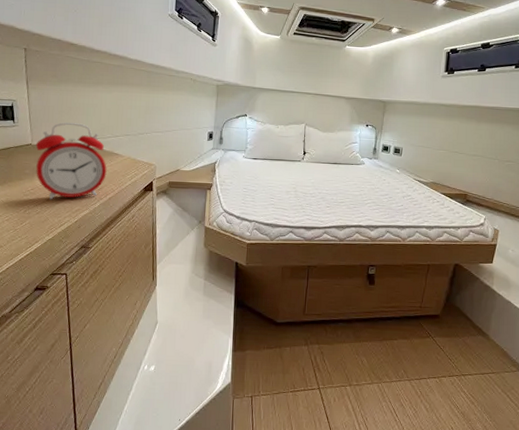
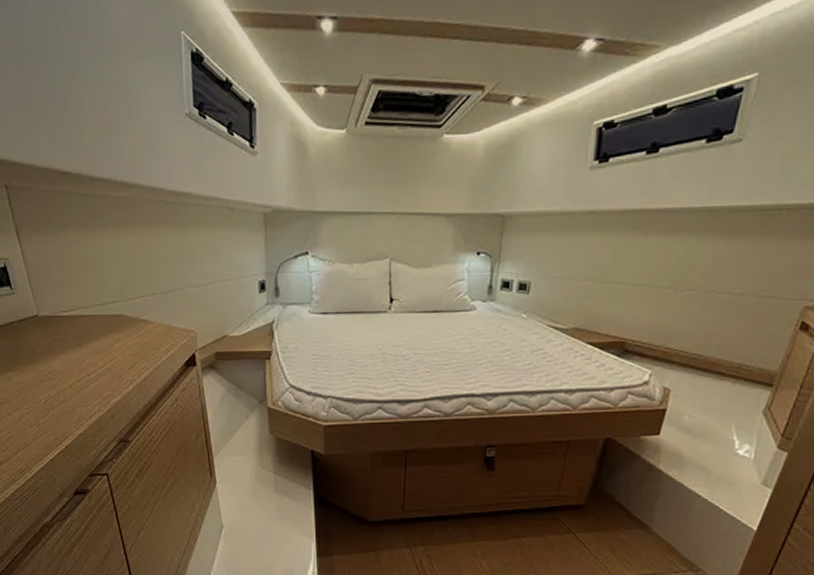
alarm clock: present [35,122,107,200] -> none [43,283,136,385]

